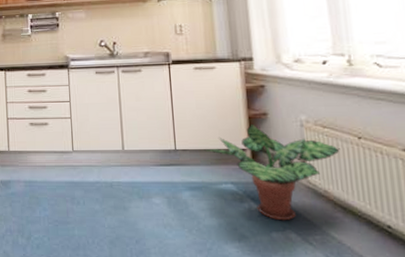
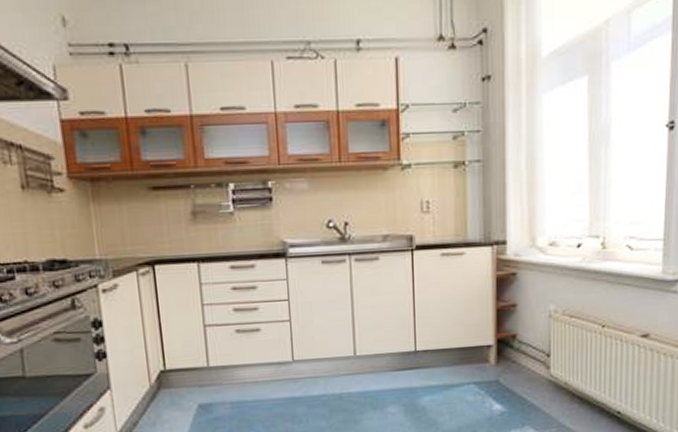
potted plant: present [203,124,340,221] -> none [446,317,584,418]

